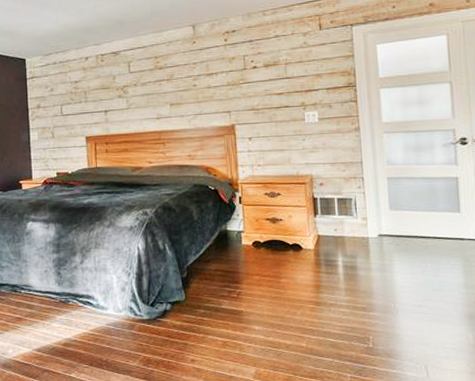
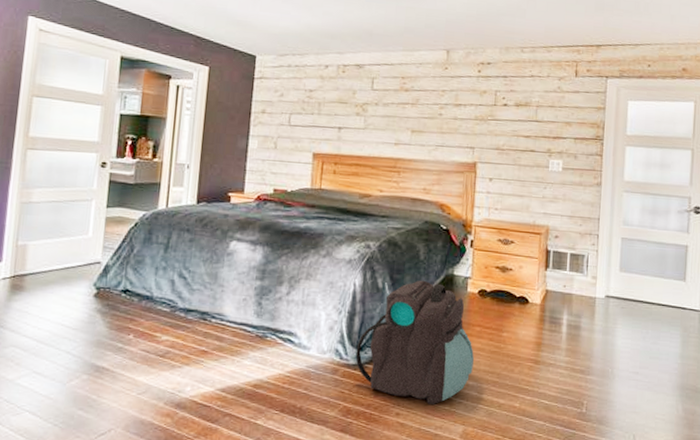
backpack: none [147,238,257,351] -> present [355,280,474,405]

